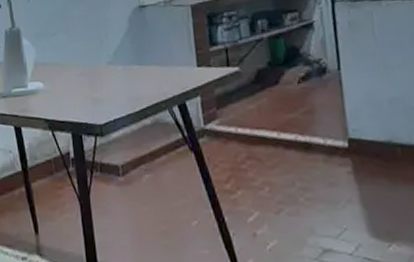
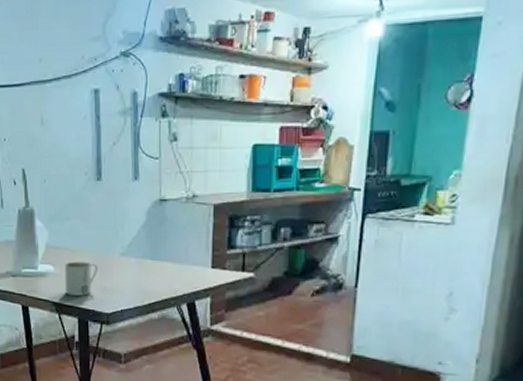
mug: none [54,74,87,111] -> present [65,261,98,296]

